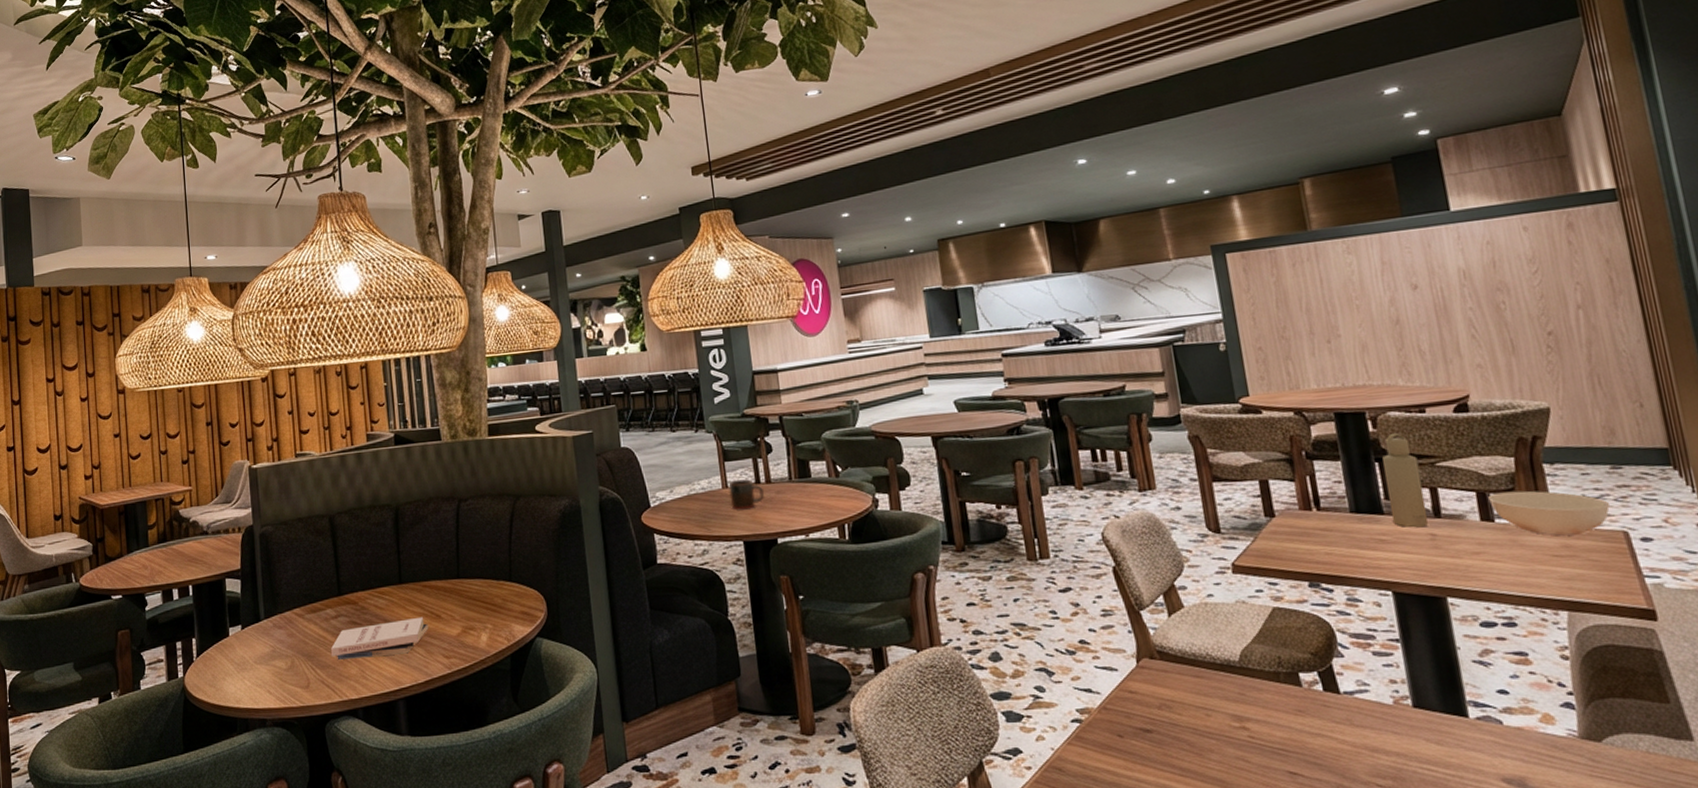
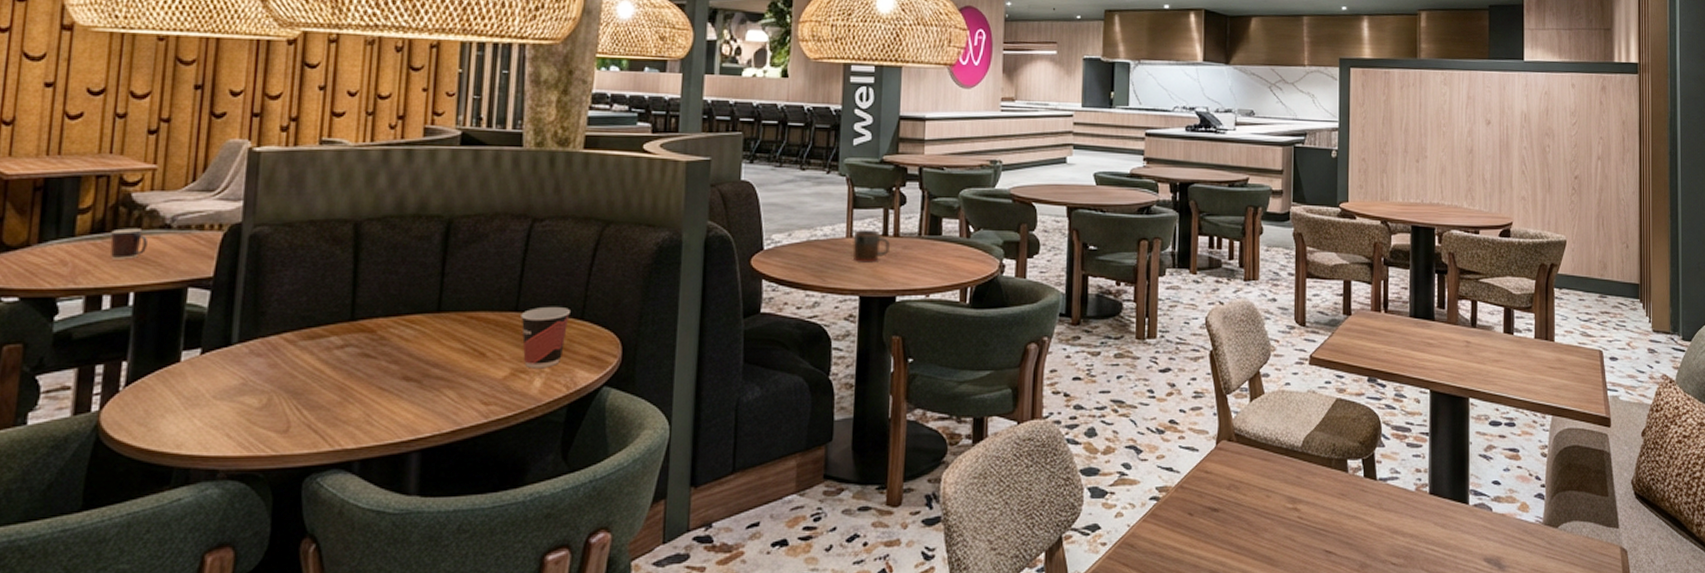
mug: none [171,536,195,562] -> present [110,228,148,260]
books: present [330,616,429,660] -> none [326,353,467,399]
cup: none [462,571,500,626] -> present [521,306,570,369]
bottle: present [1382,432,1429,528] -> none [1440,249,1467,335]
bowl: present [1488,490,1611,536] -> none [1512,309,1595,351]

